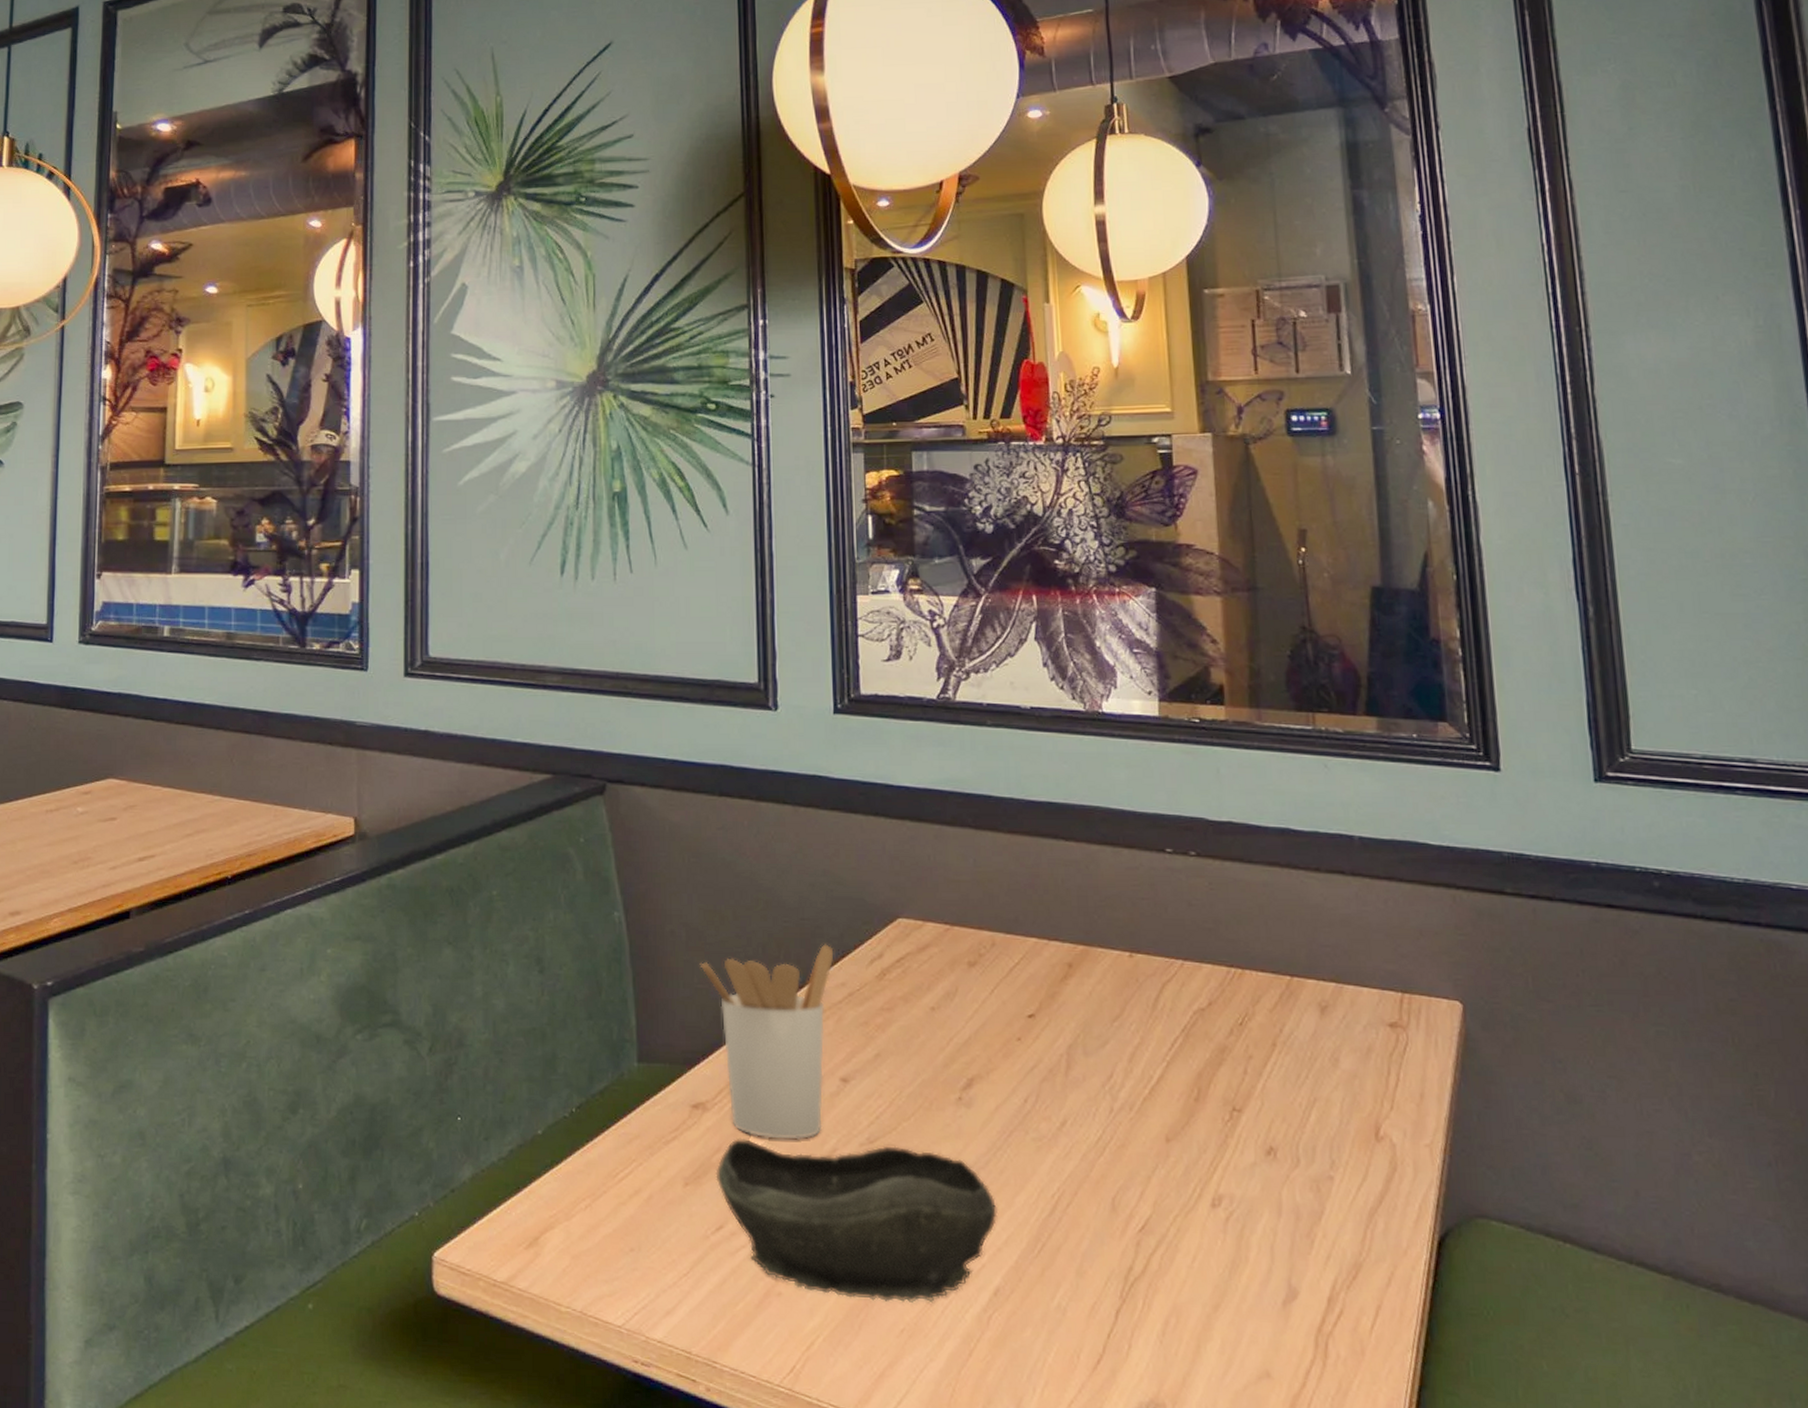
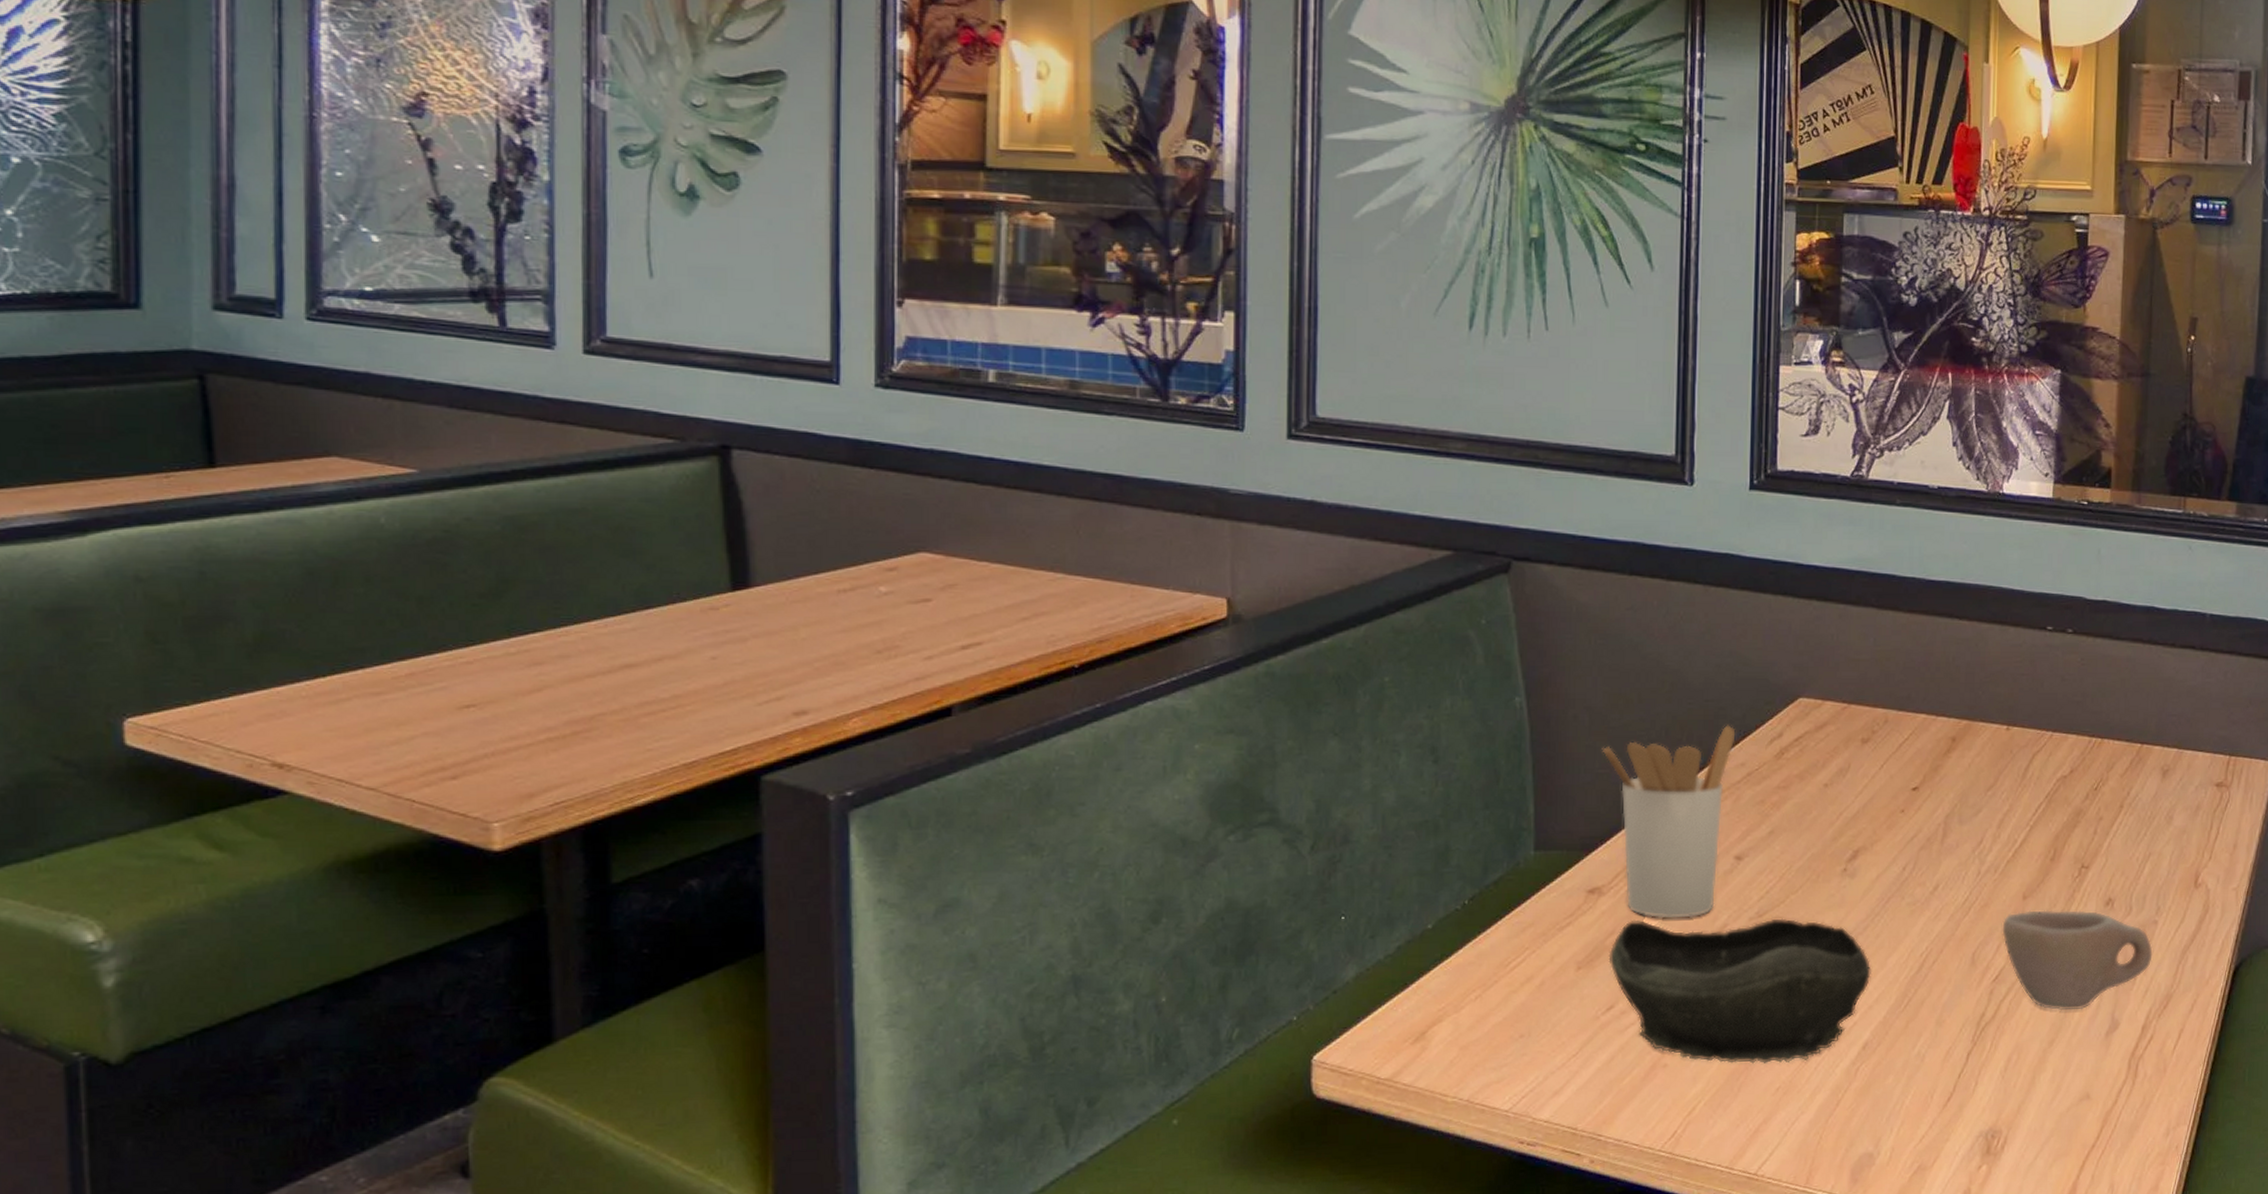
cup: none [1144,1155,1332,1273] -> present [2002,910,2153,1011]

